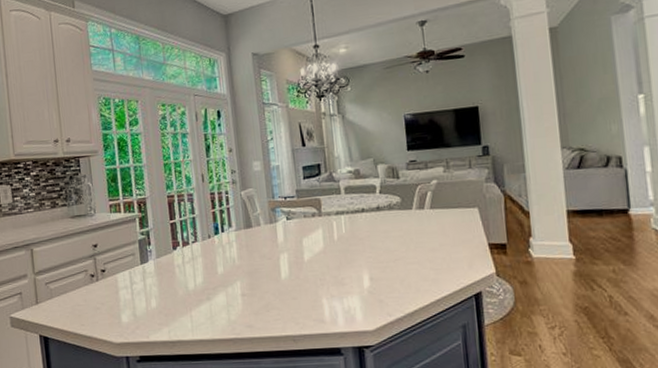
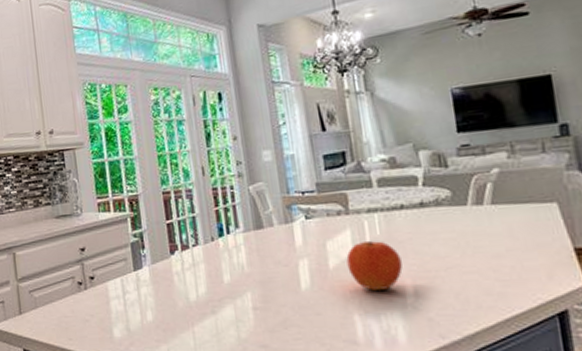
fruit: none [318,237,362,279] -> present [346,240,403,290]

